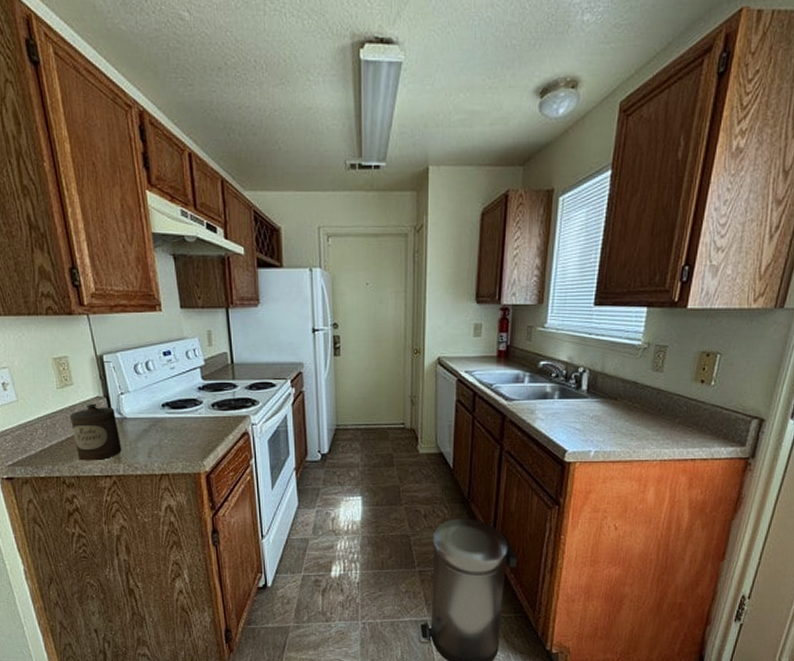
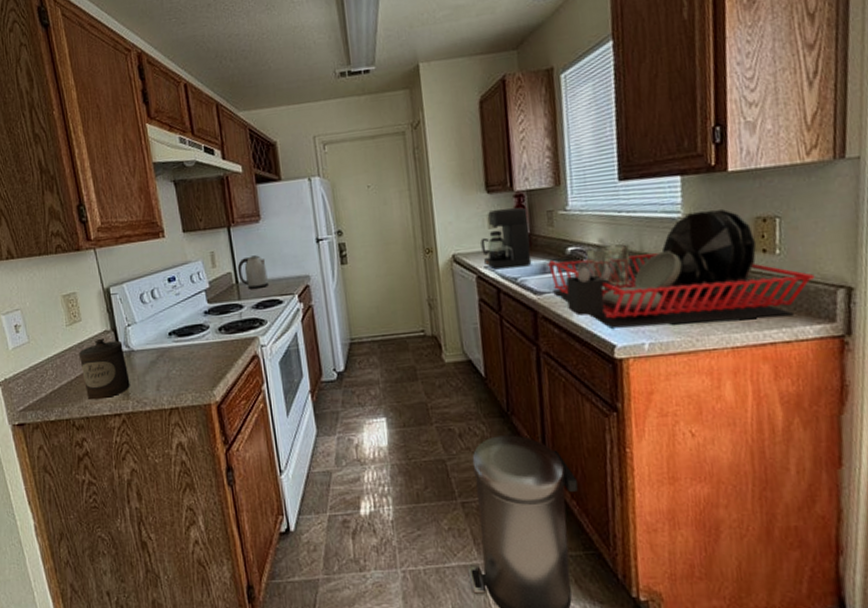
kettle: none [233,338,264,370] -> present [237,255,269,289]
coffee maker: none [465,320,510,373] -> present [480,207,532,269]
dish rack: none [520,342,737,438] -> present [546,209,815,329]

